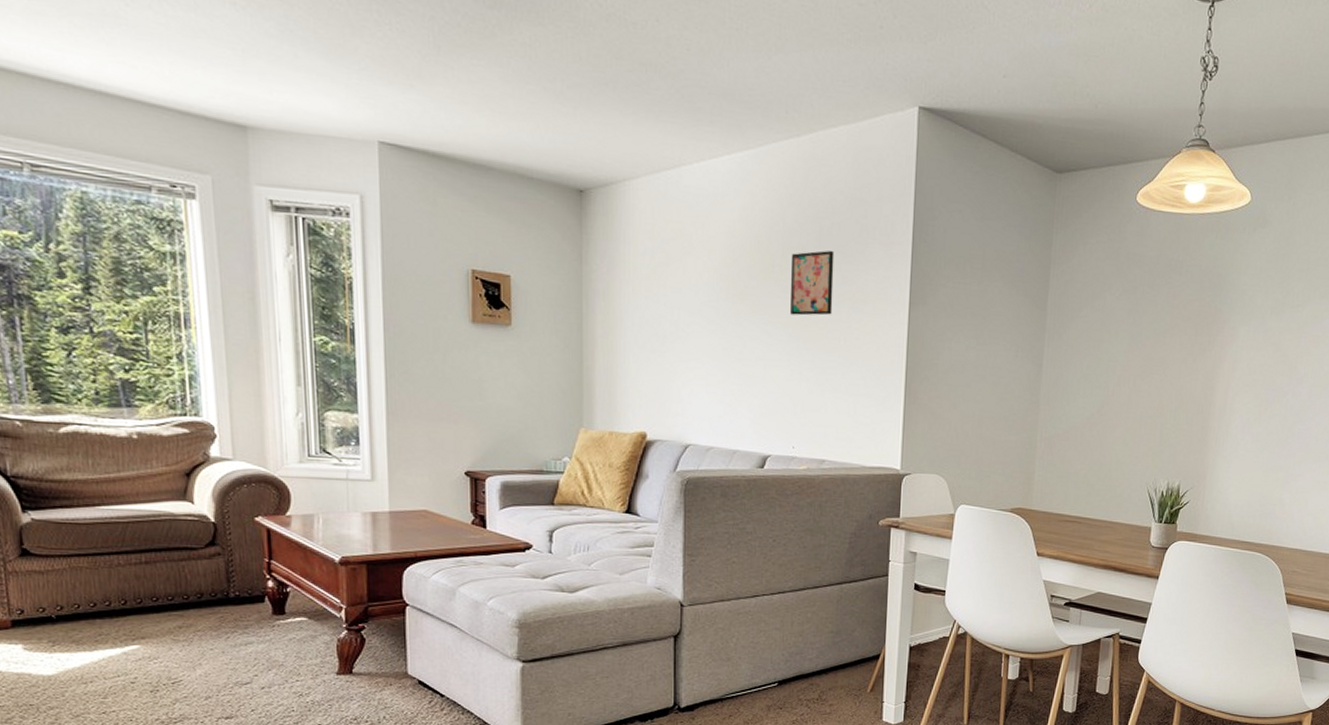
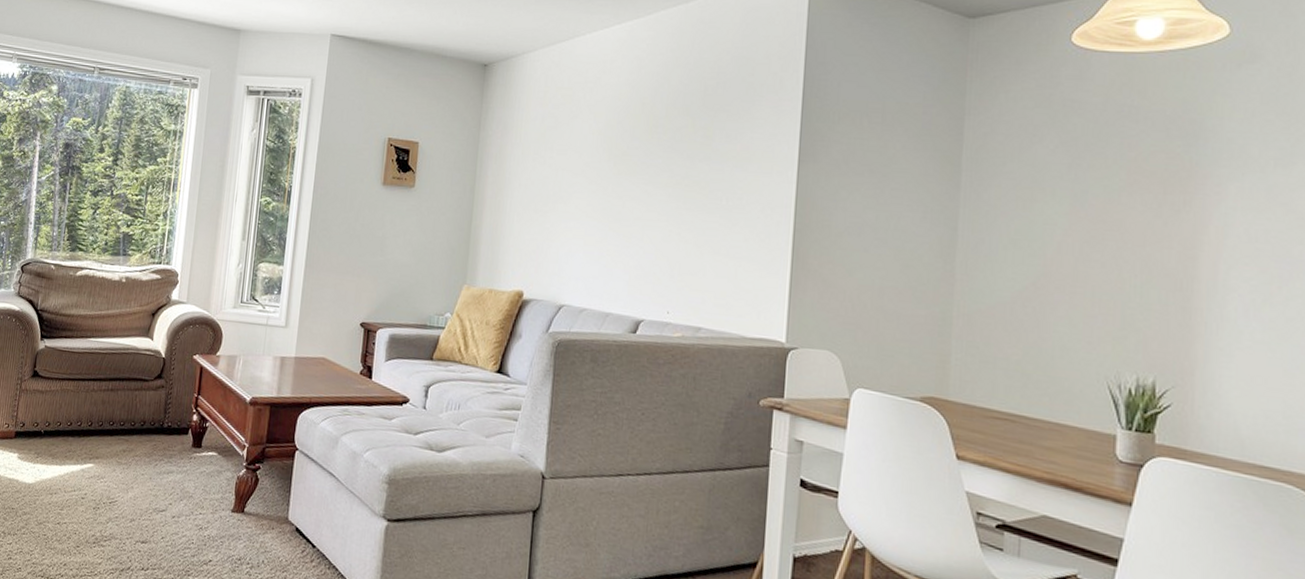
wall art: present [791,250,835,316] -> none [671,109,719,175]

